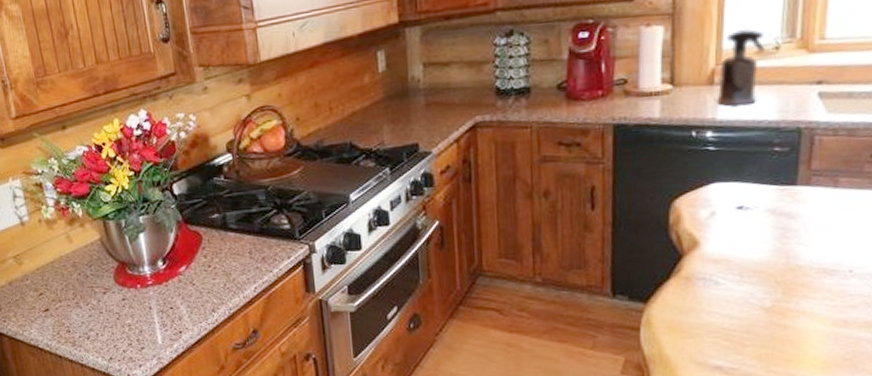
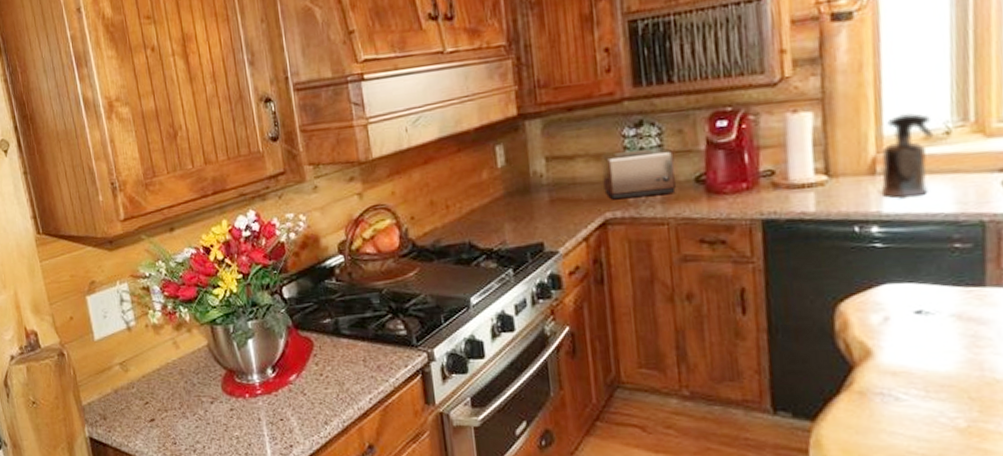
toaster: none [473,55,540,105] -> present [600,146,676,200]

